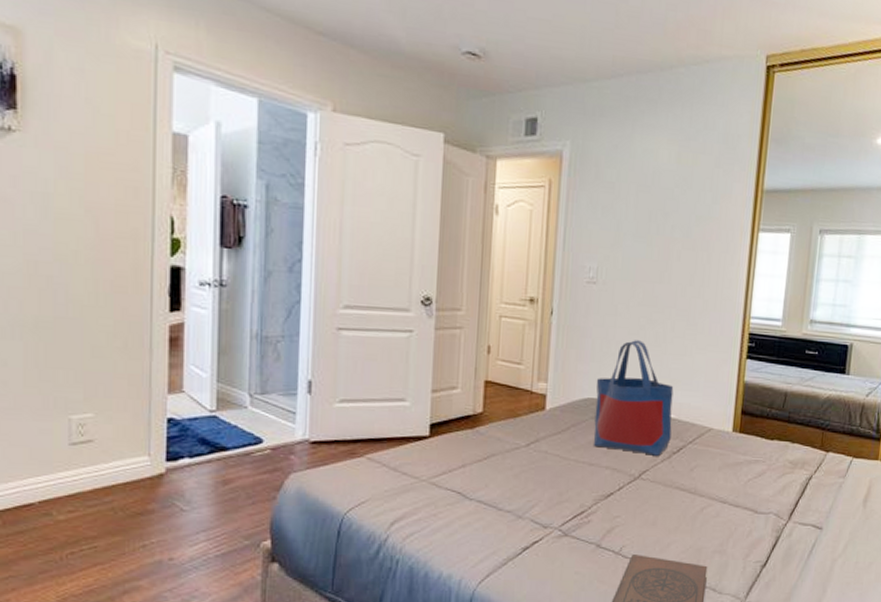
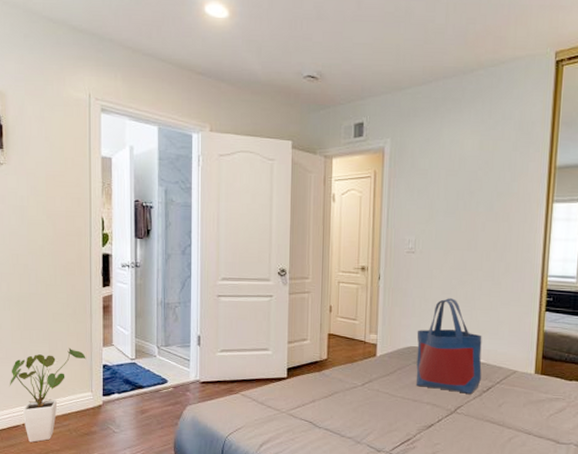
house plant: none [17,394,142,527] -> present [9,347,86,442]

